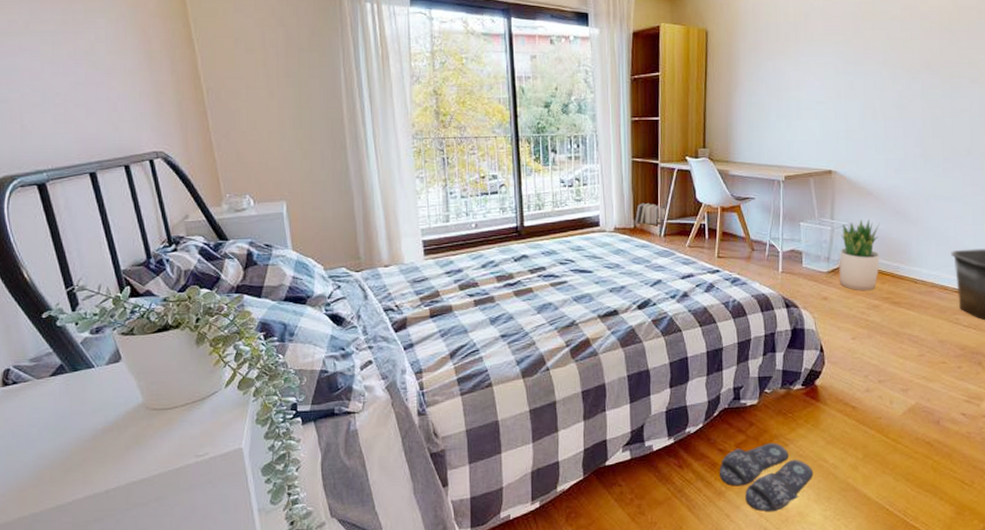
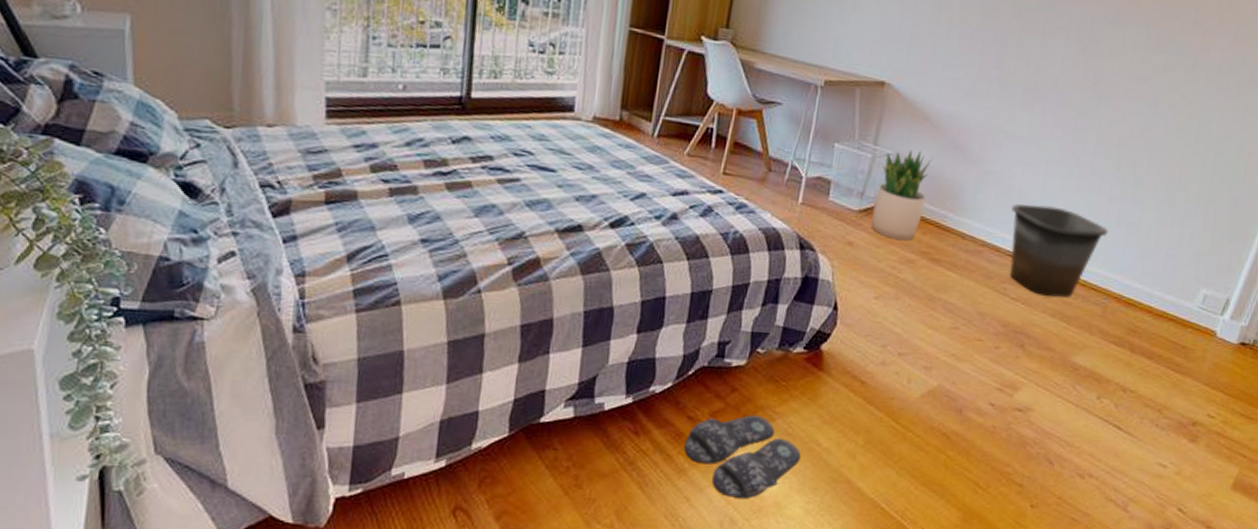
books: present [635,202,670,226] -> none [622,88,670,124]

